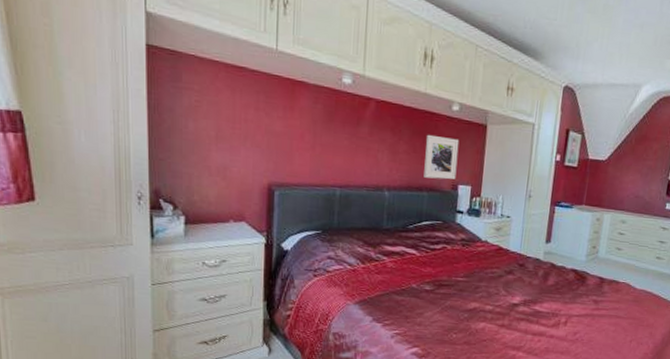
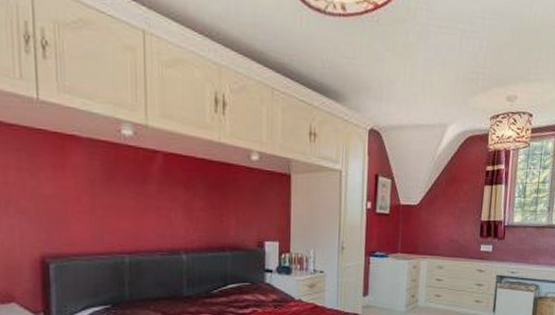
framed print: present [423,134,460,180] -> none [225,188,262,237]

